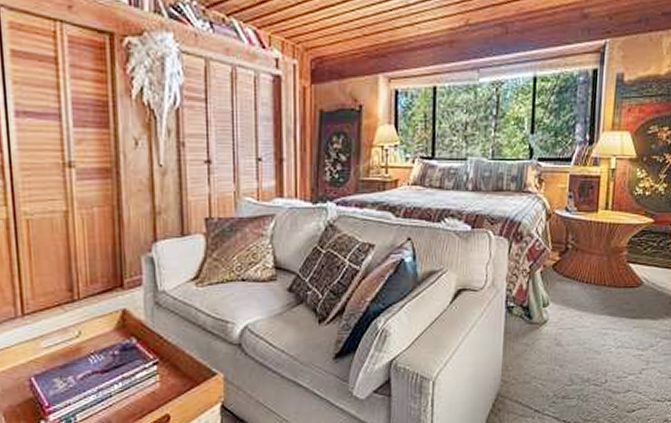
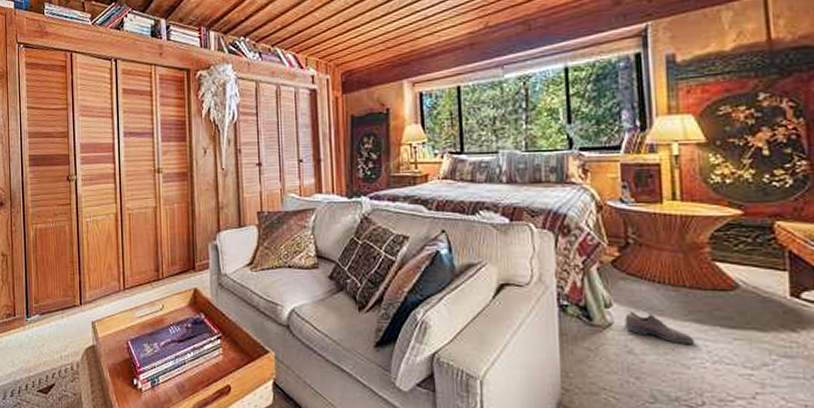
shoe: none [557,308,607,334] -> present [625,311,696,344]

